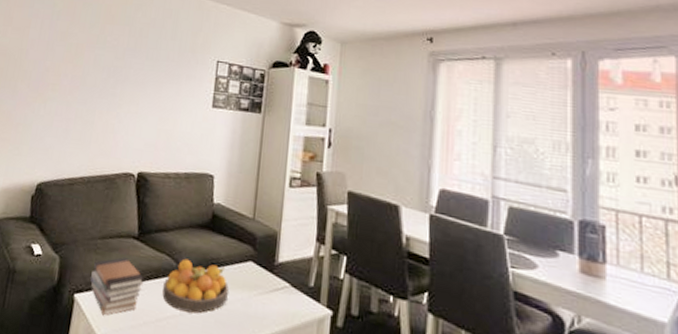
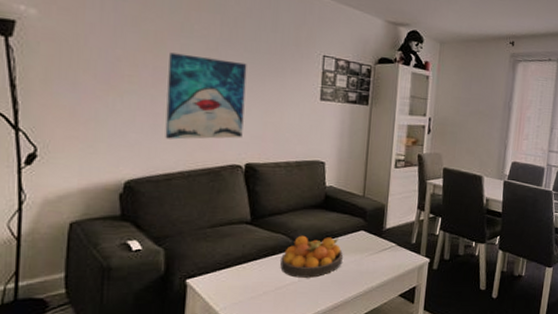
wall art: none [73,62,148,146] -> present [165,52,247,140]
book stack: present [90,257,145,316] -> none [203,242,261,294]

